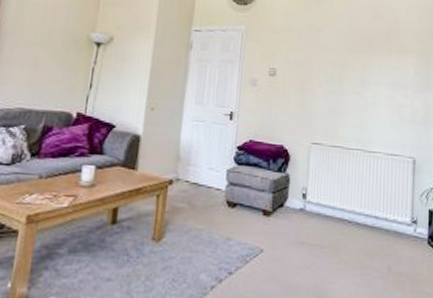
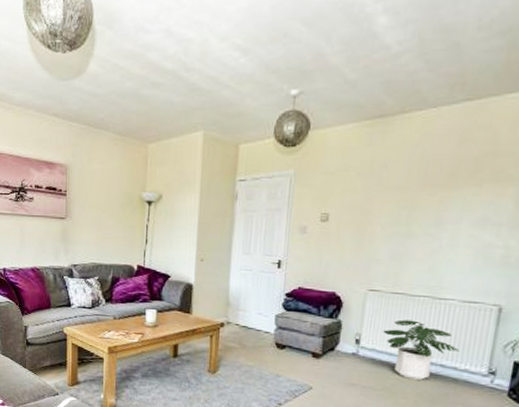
potted plant: none [325,172,389,233] -> present [382,319,460,380]

